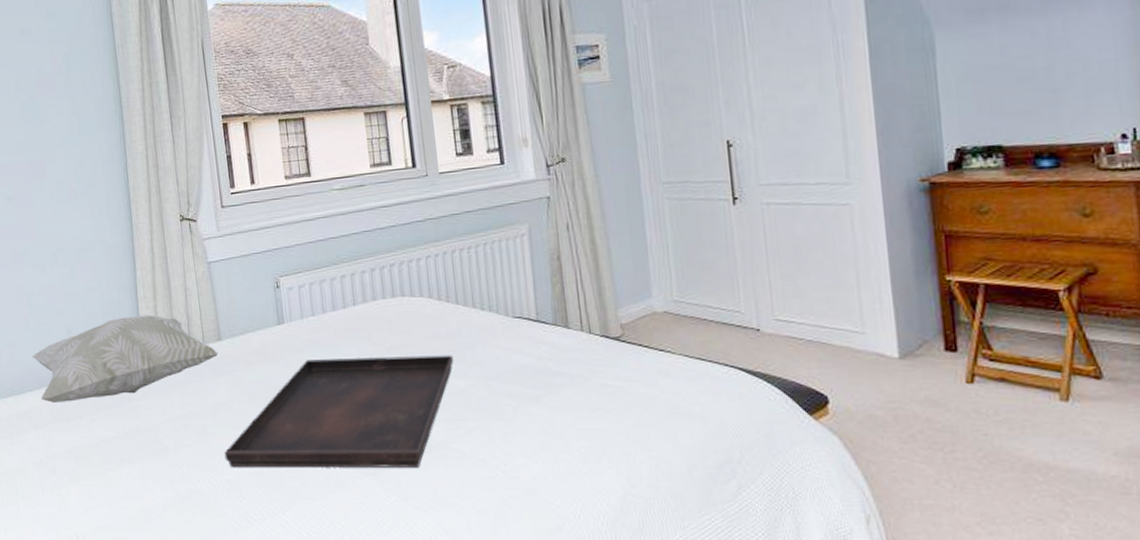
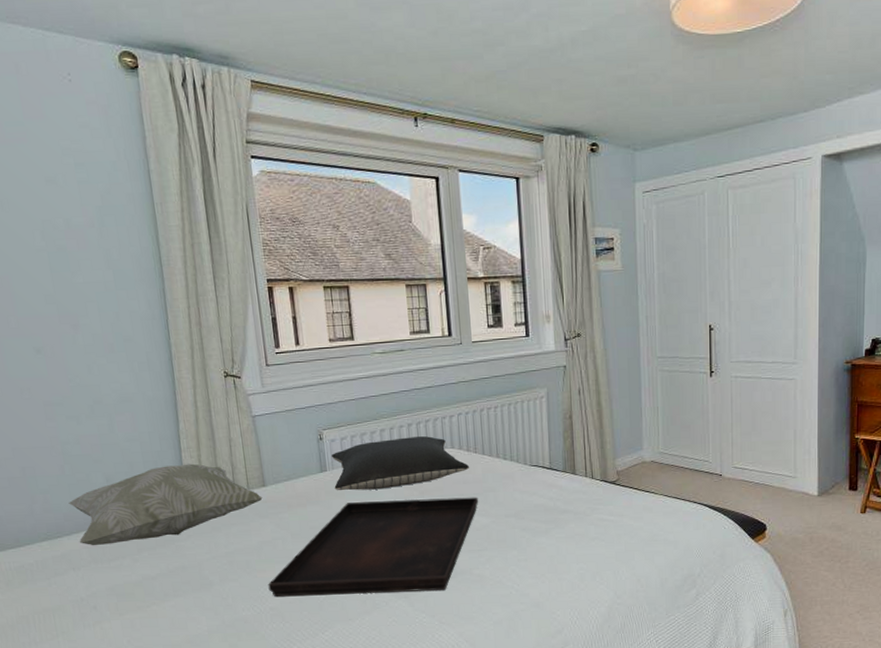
pillow: none [288,283,441,346] -> present [331,436,469,491]

